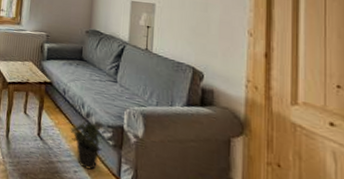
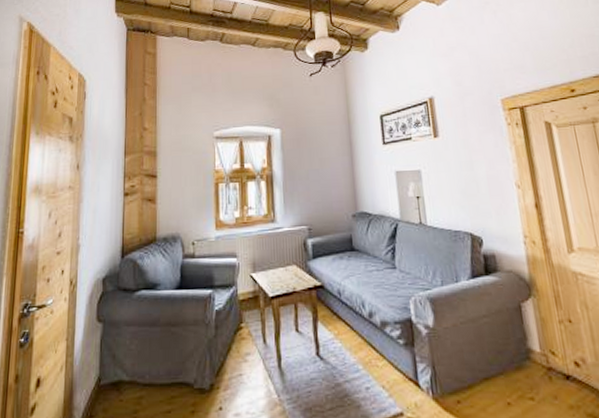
potted plant: present [70,120,102,170] -> none [353,322,393,381]

